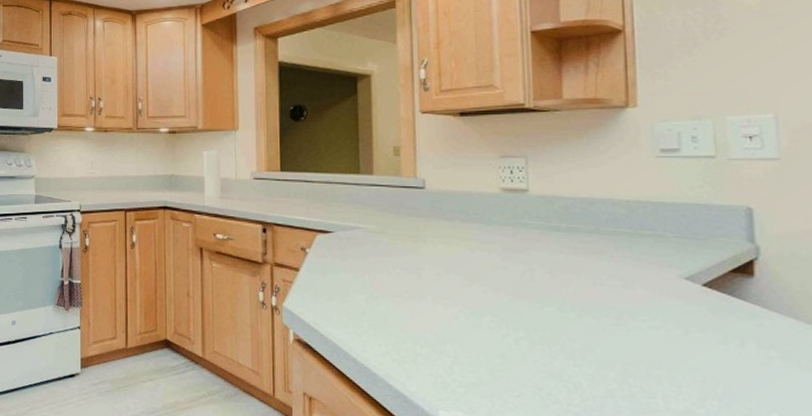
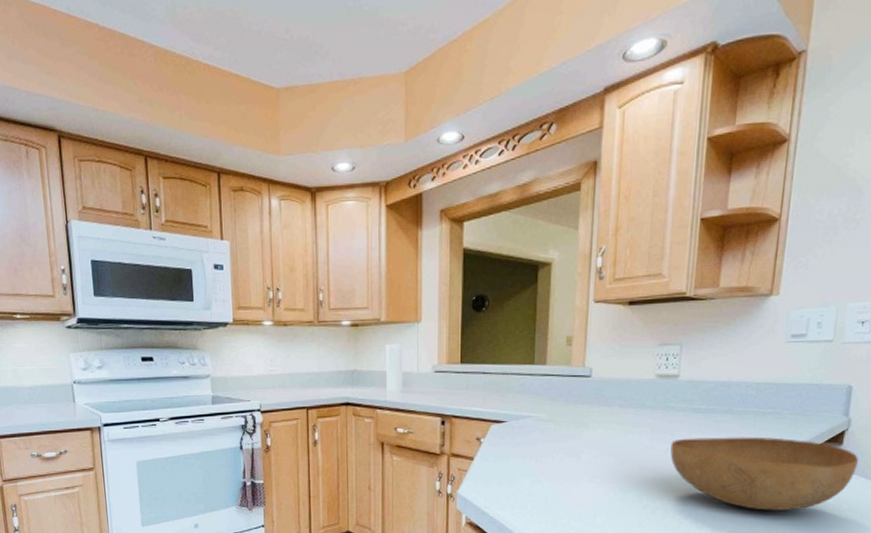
bowl: none [528,259,782,353] -> present [670,436,859,511]

